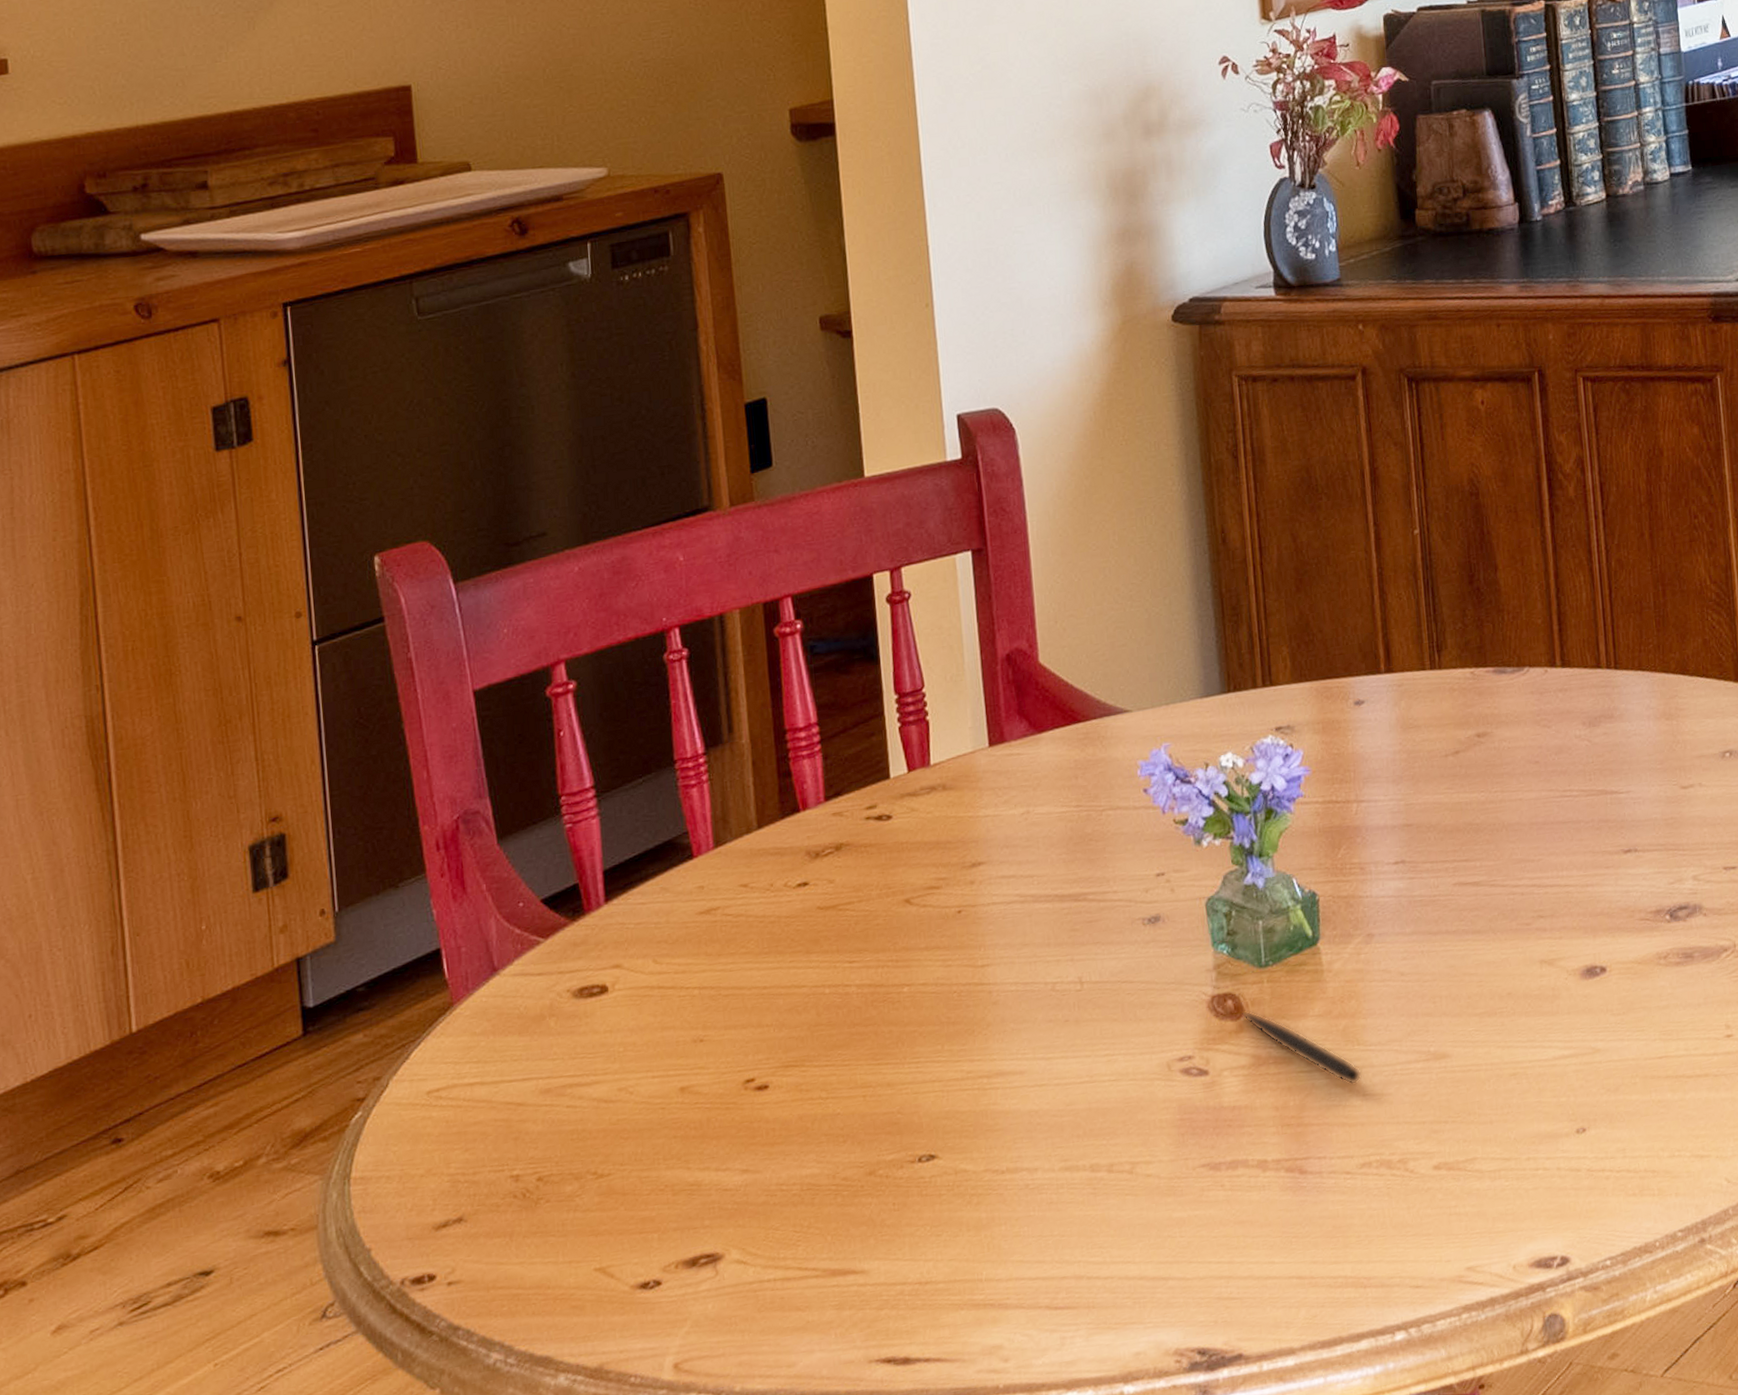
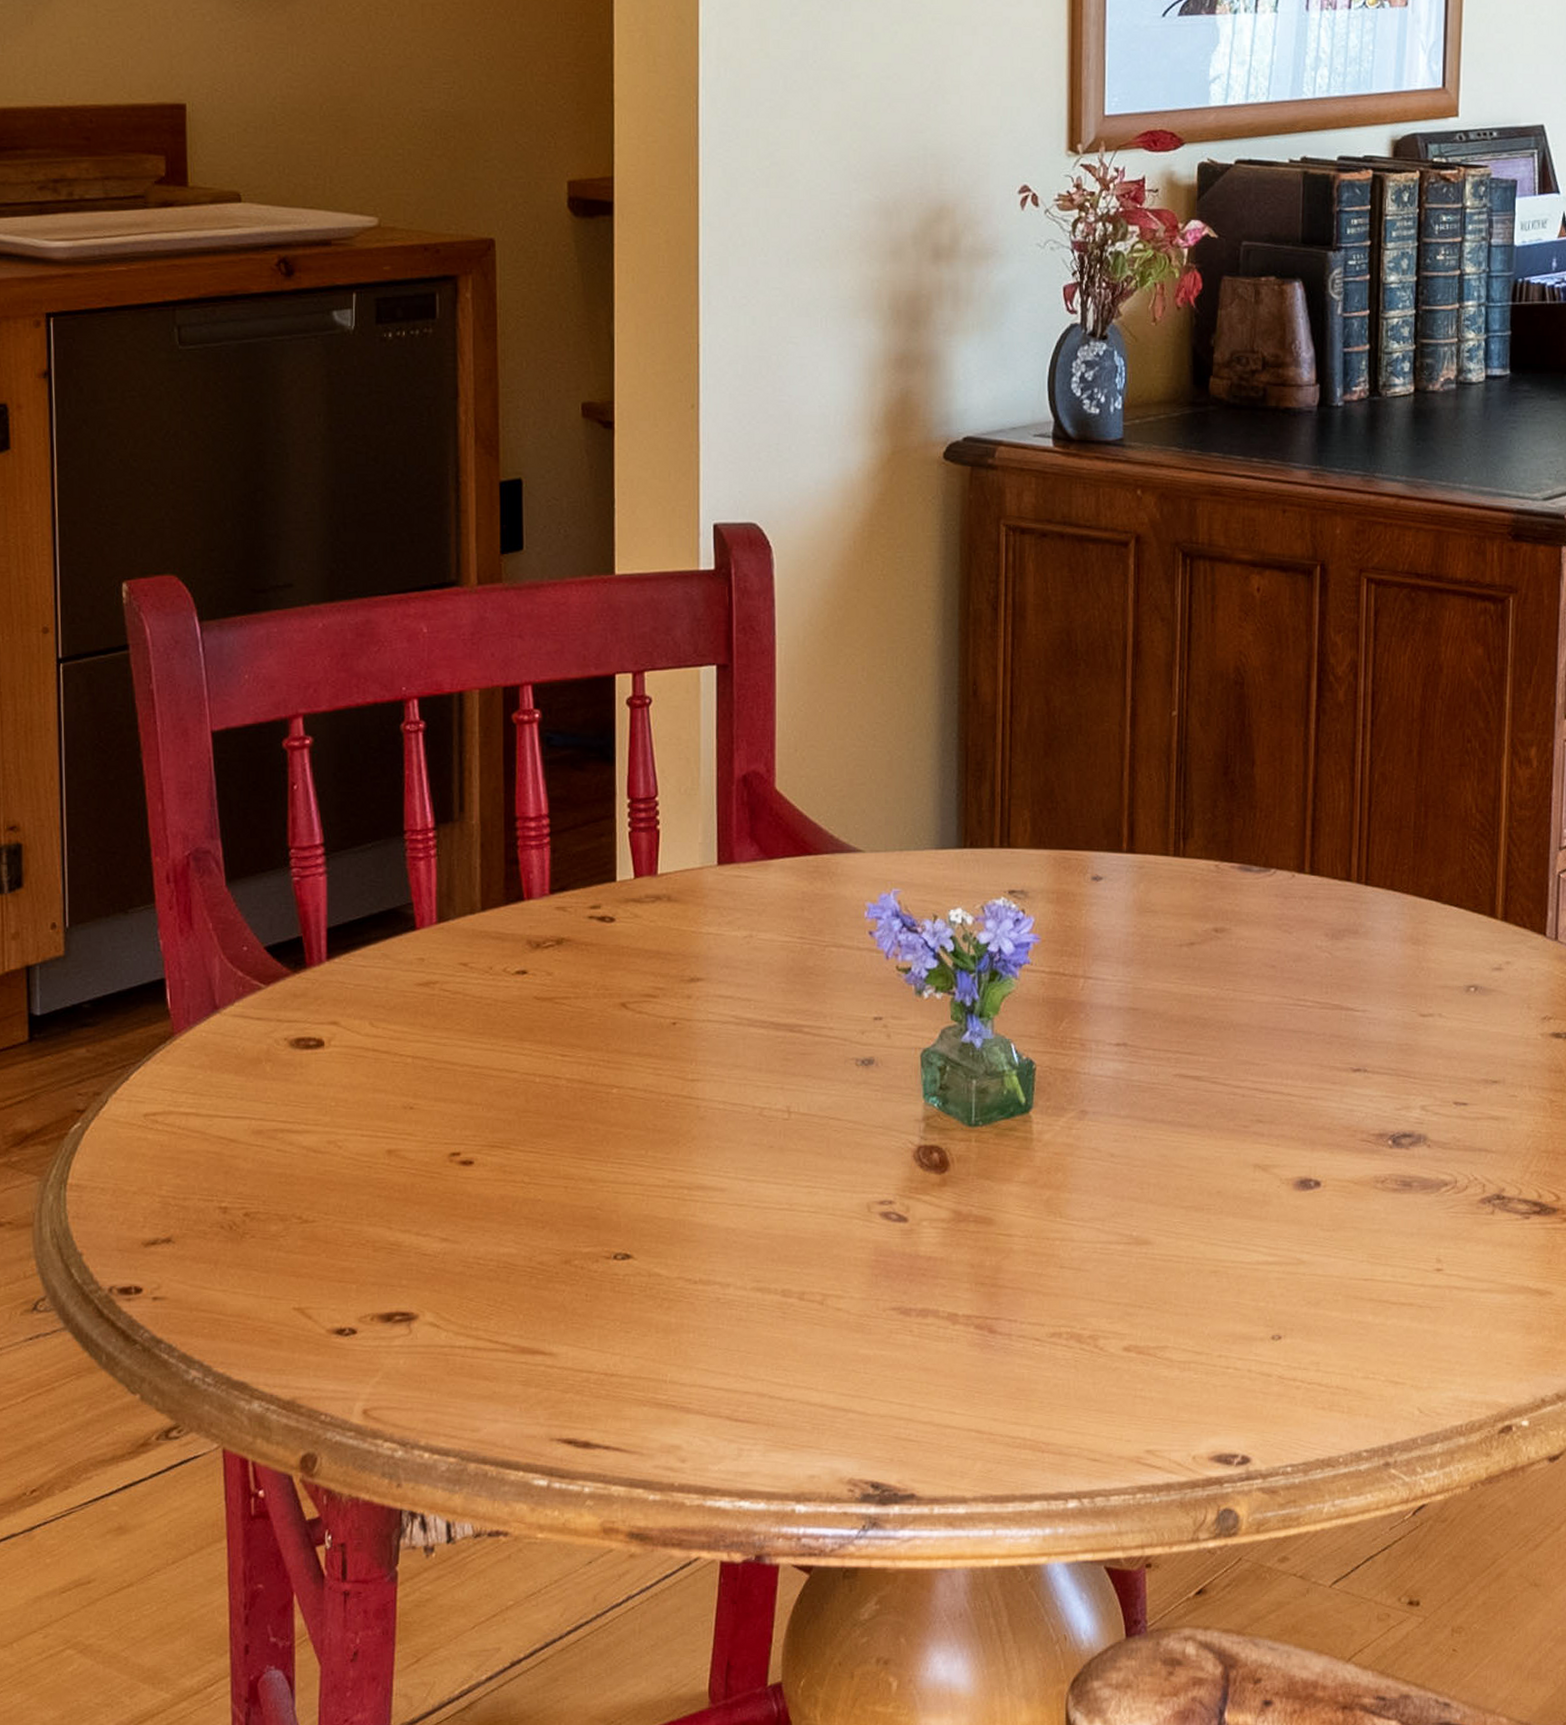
pen: present [1242,1010,1362,1086] -> none [947,1166,1061,1256]

